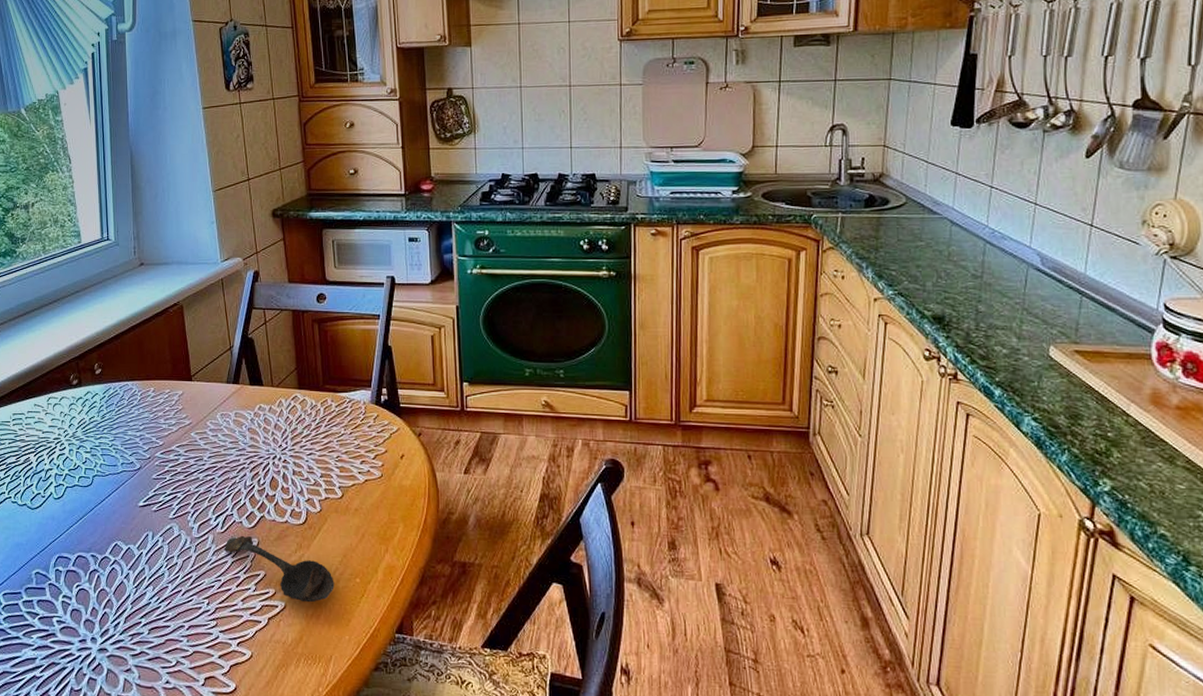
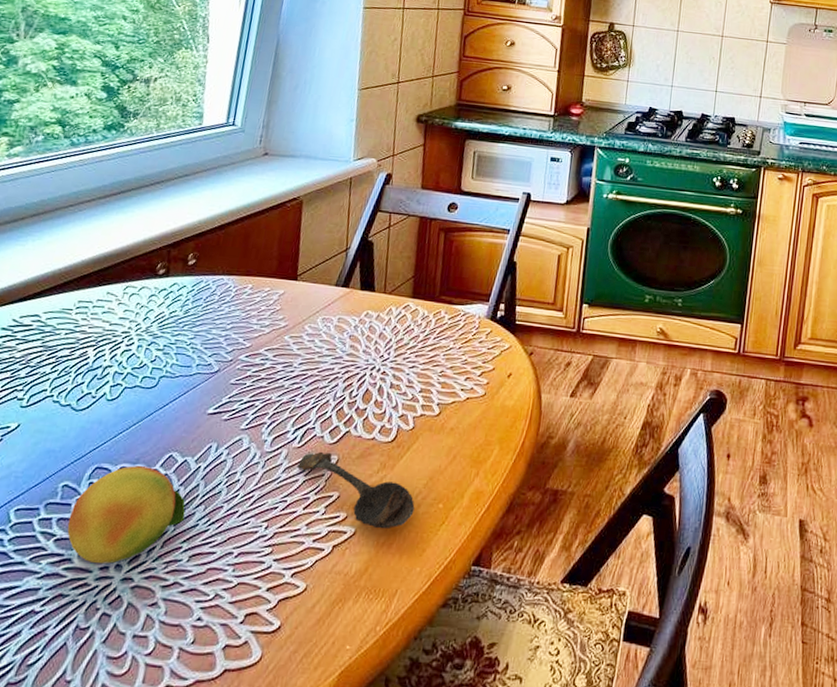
fruit: none [46,554,138,638] -> present [67,465,186,564]

